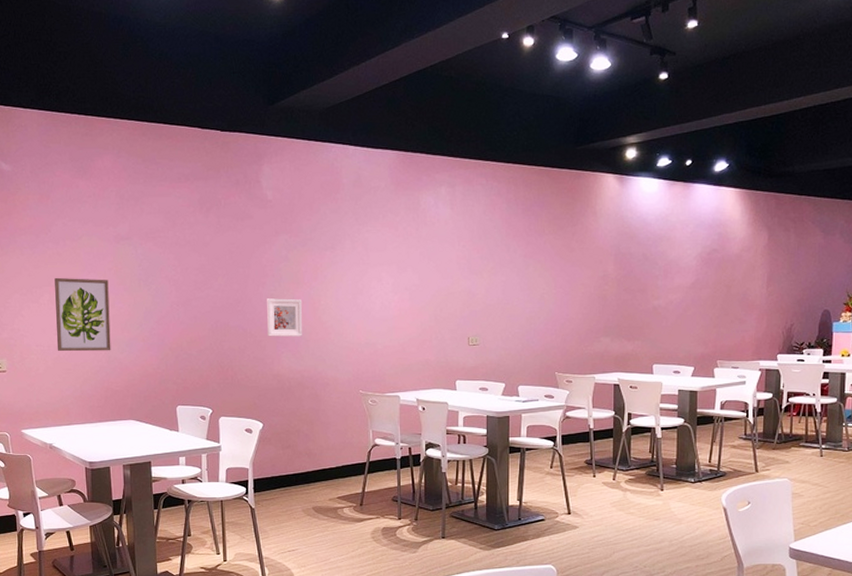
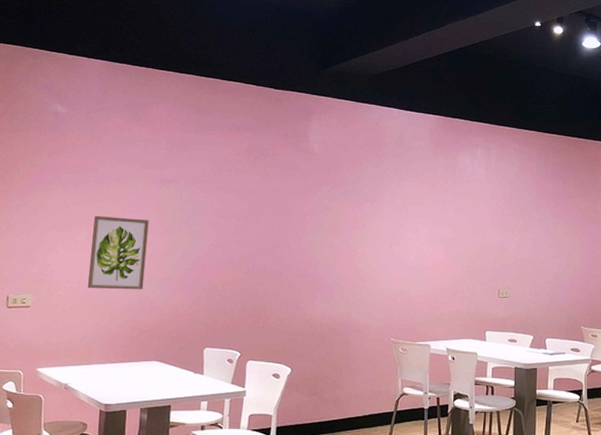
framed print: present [266,298,303,337] -> none [302,245,340,283]

